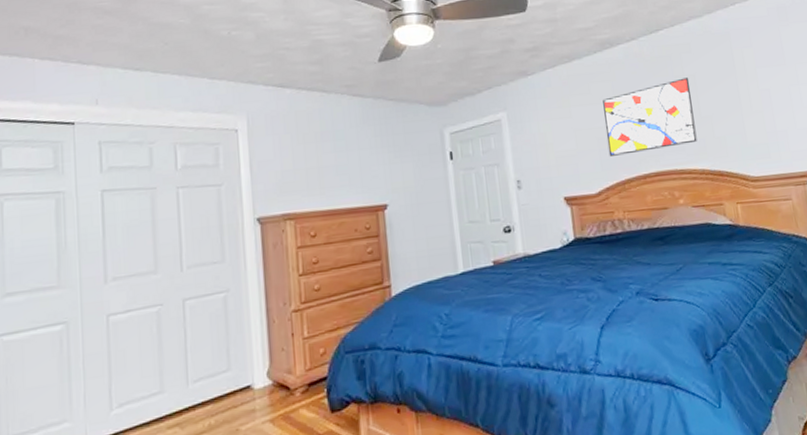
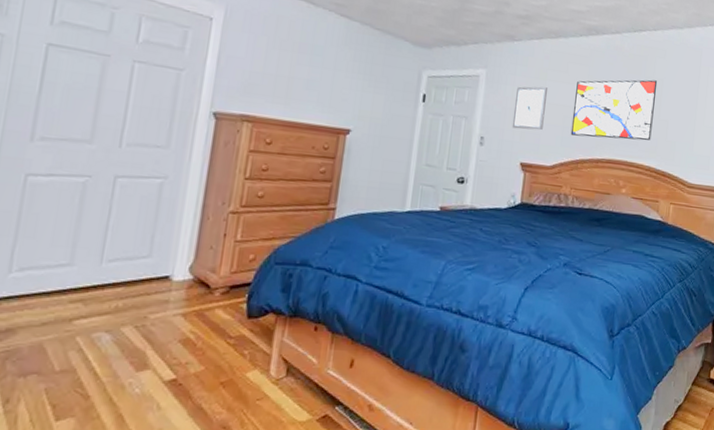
wall art: none [542,114,579,164] -> present [512,86,547,131]

